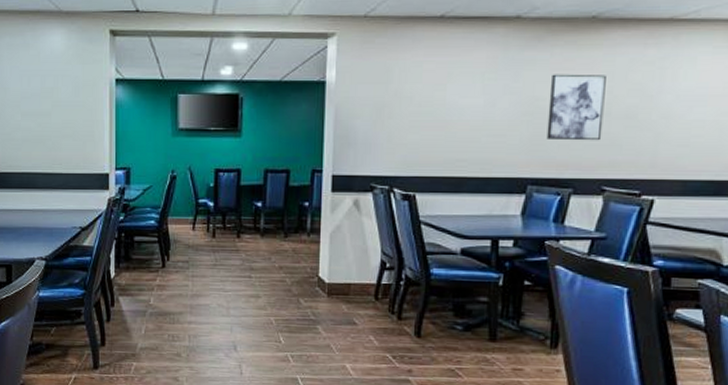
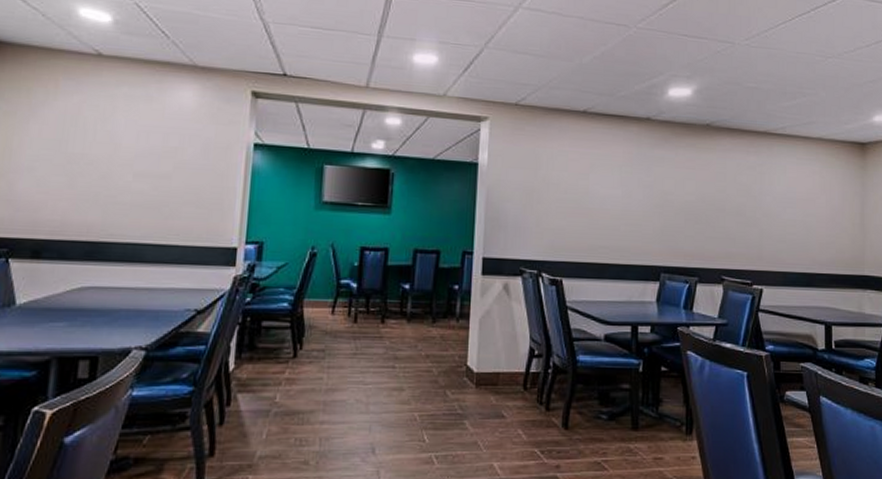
wall art: present [546,74,606,141] -> none [675,171,720,234]

